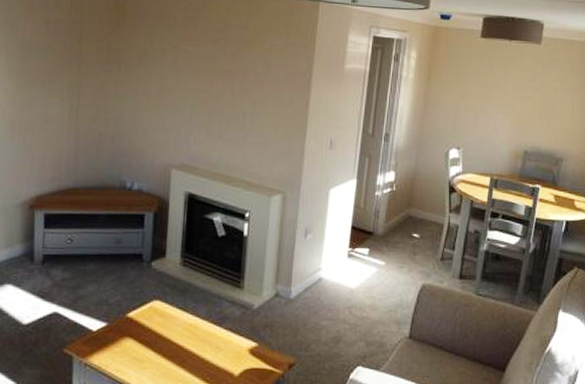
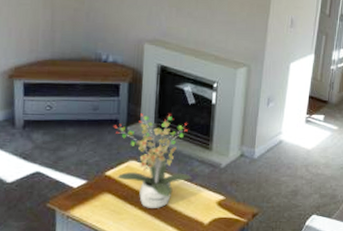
potted plant: none [137,247,222,356] -> present [114,113,192,208]

